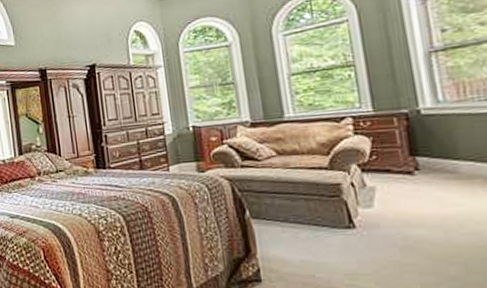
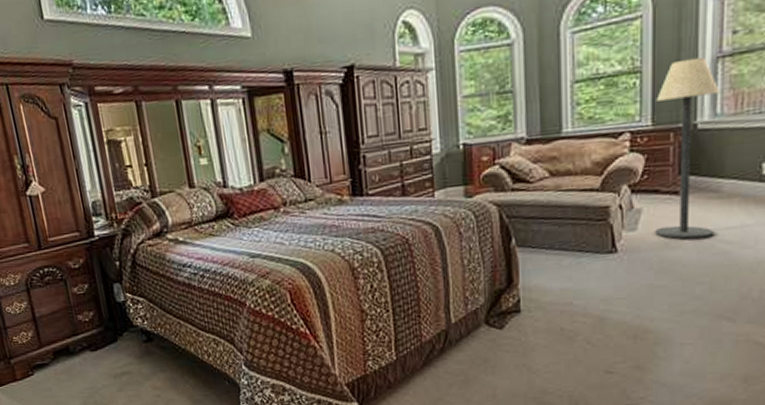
floor lamp: none [373,51,460,218] -> present [655,56,720,239]

